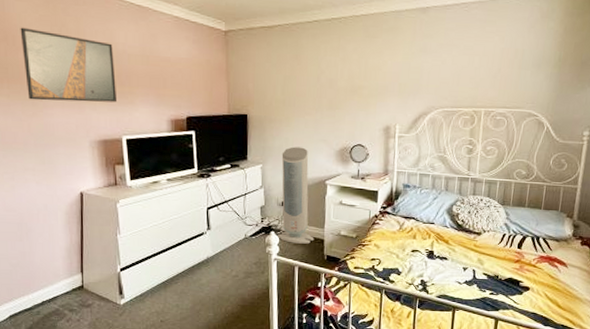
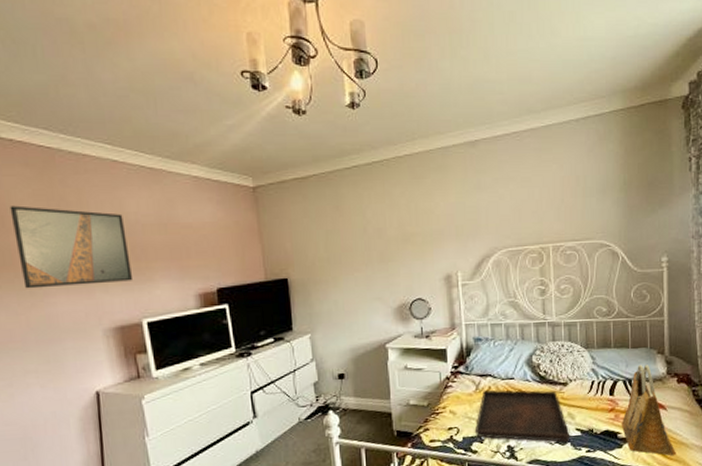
air purifier: present [277,146,314,244] -> none [332,309,380,422]
serving tray: none [394,230,478,283] -> present [474,389,570,442]
grocery bag: none [524,225,571,308] -> present [621,365,676,456]

